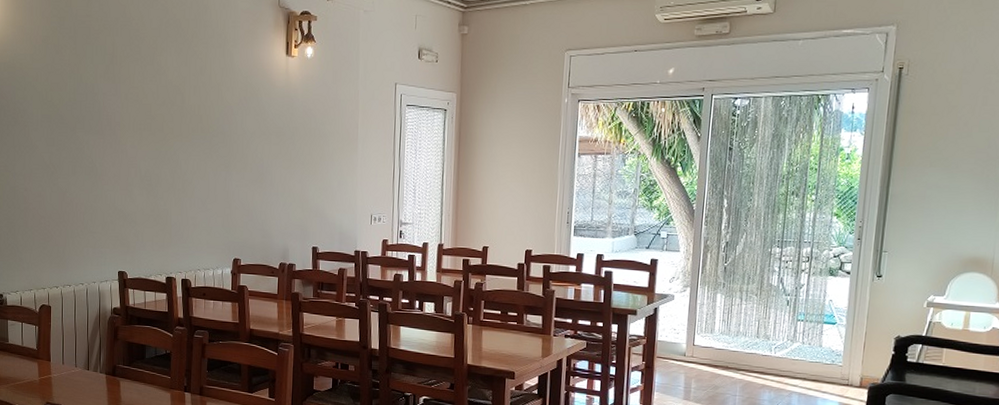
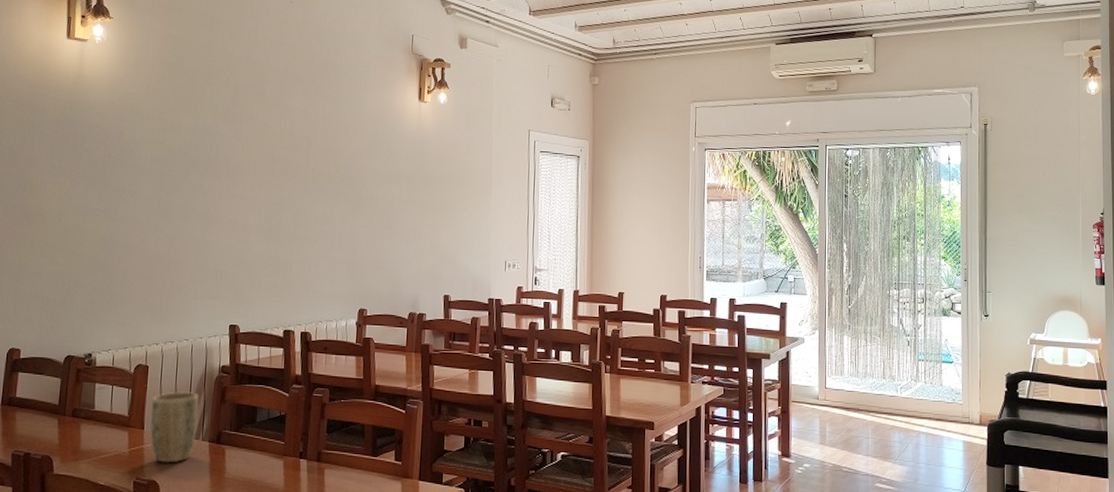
plant pot: none [55,329,96,391] -> present [150,391,200,463]

